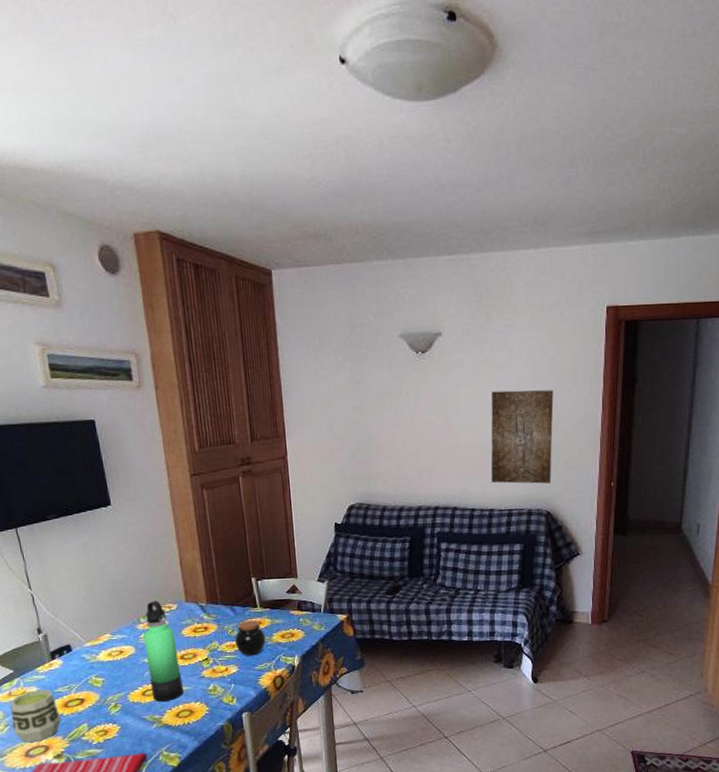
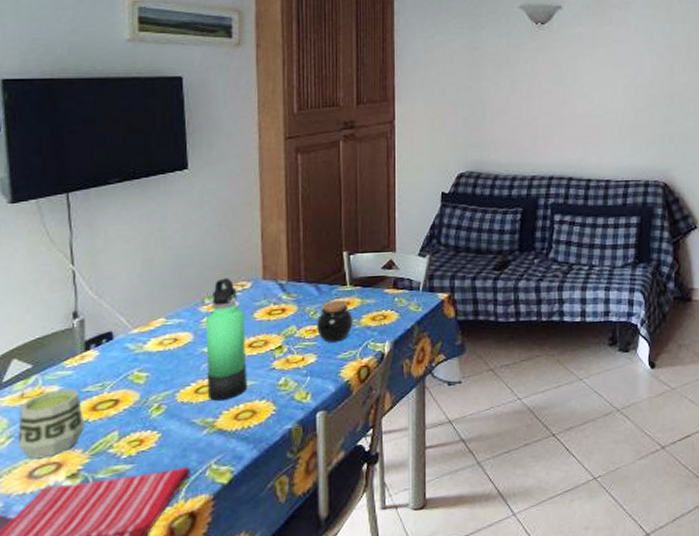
wall art: present [491,390,554,484] -> none [608,63,670,155]

